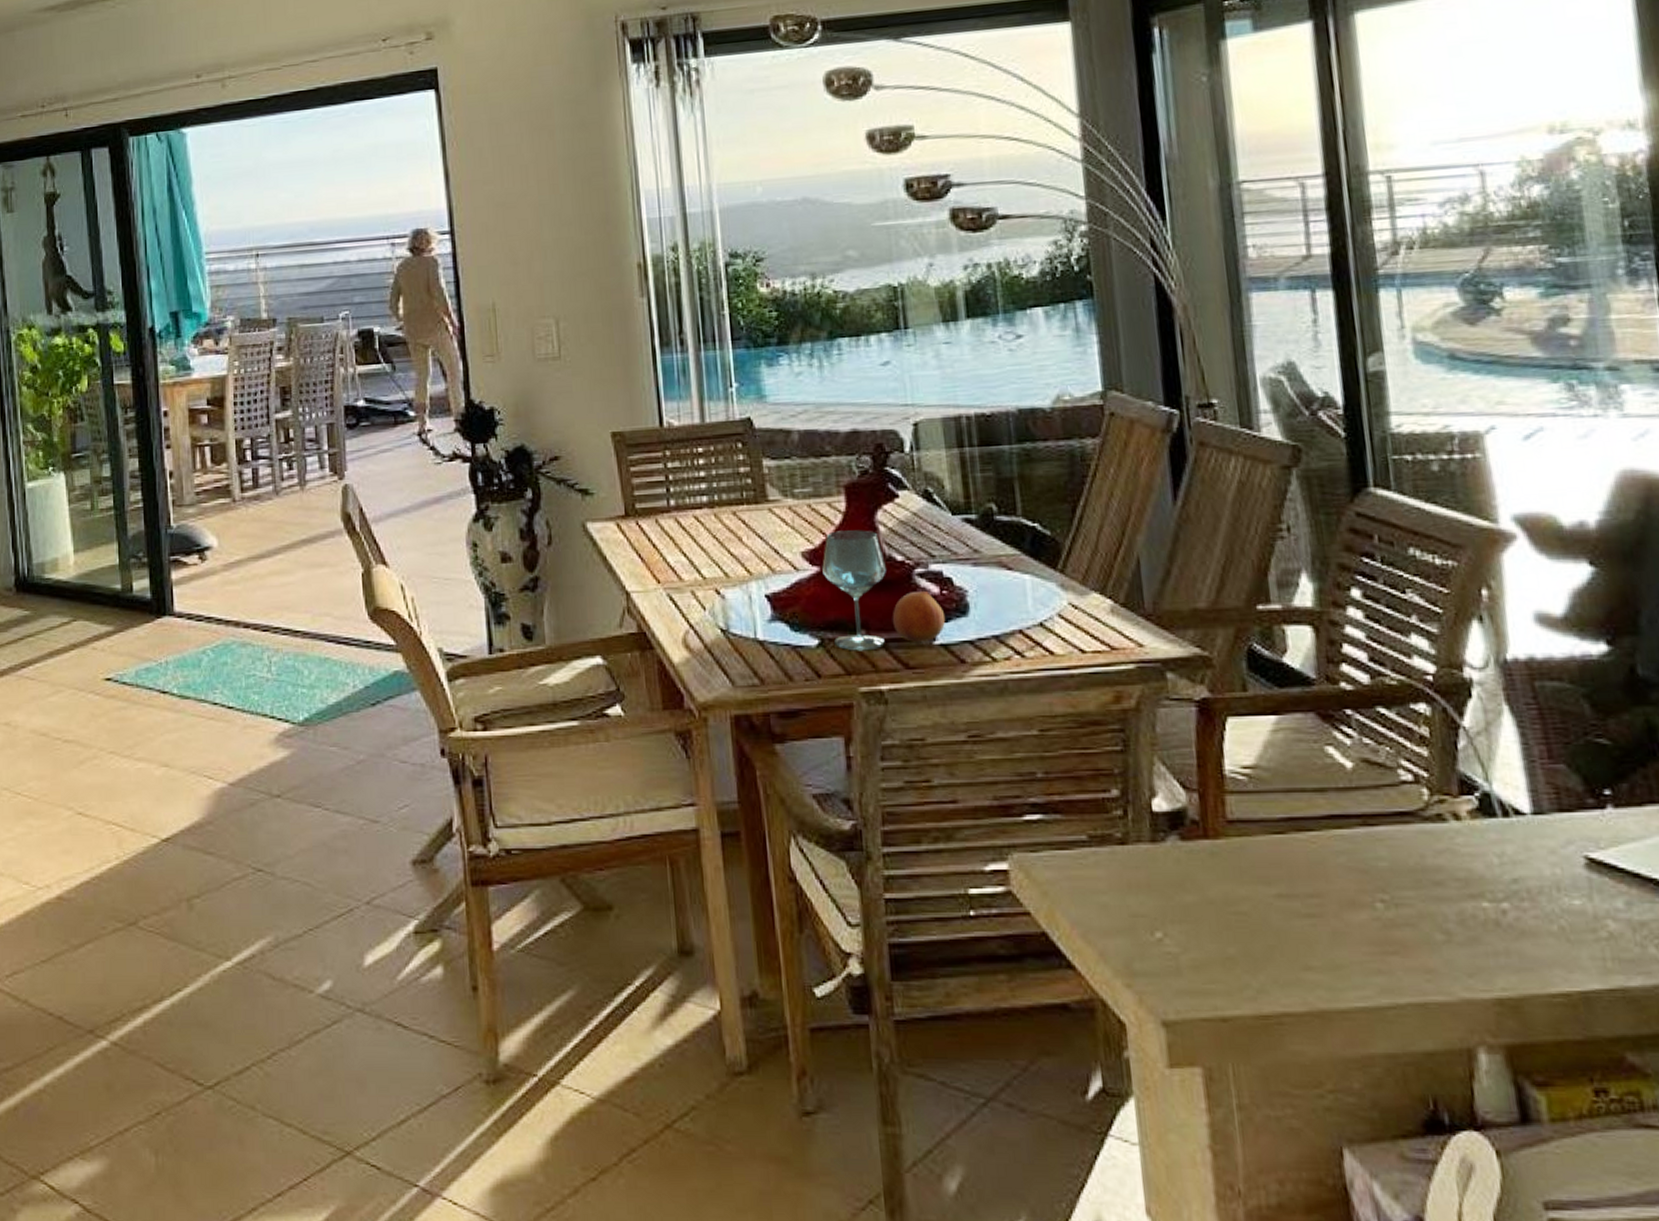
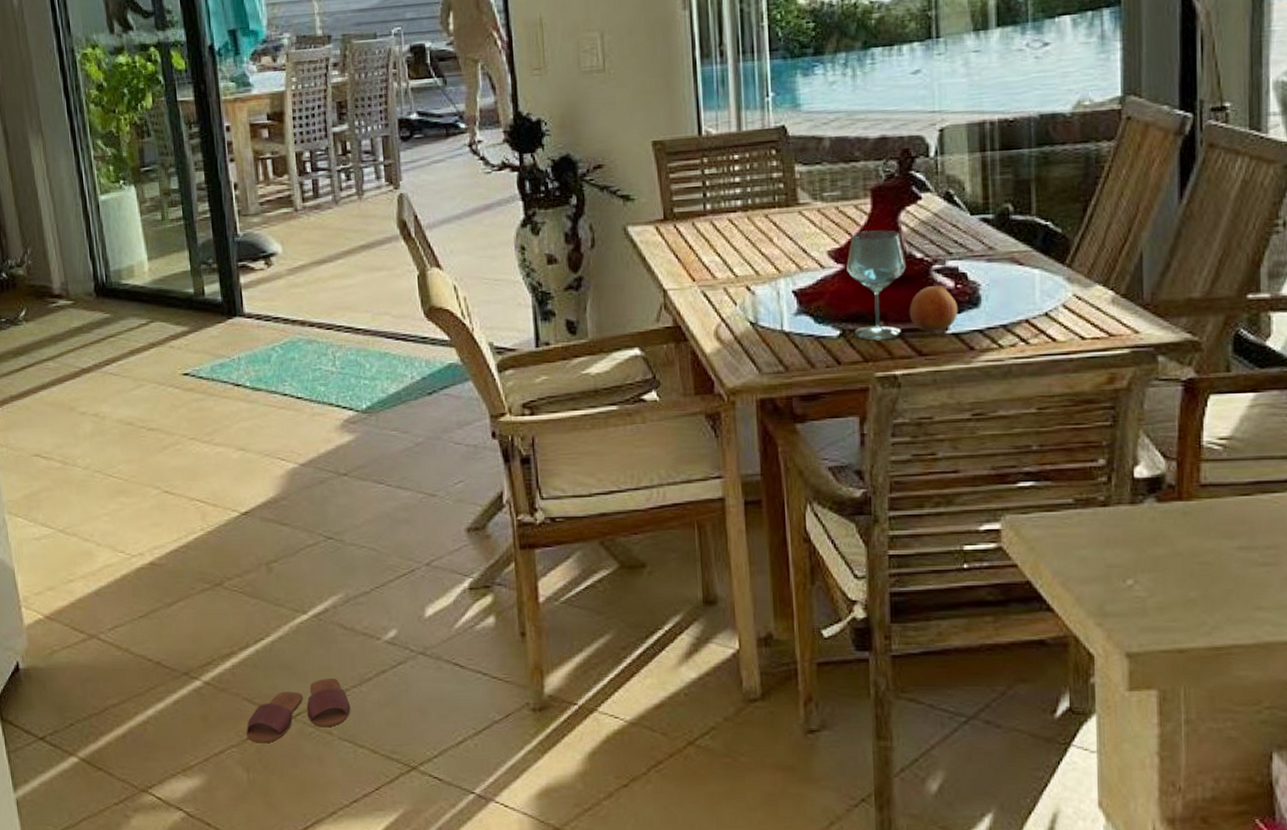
slippers: none [157,1040,278,1120] -> present [246,679,351,743]

